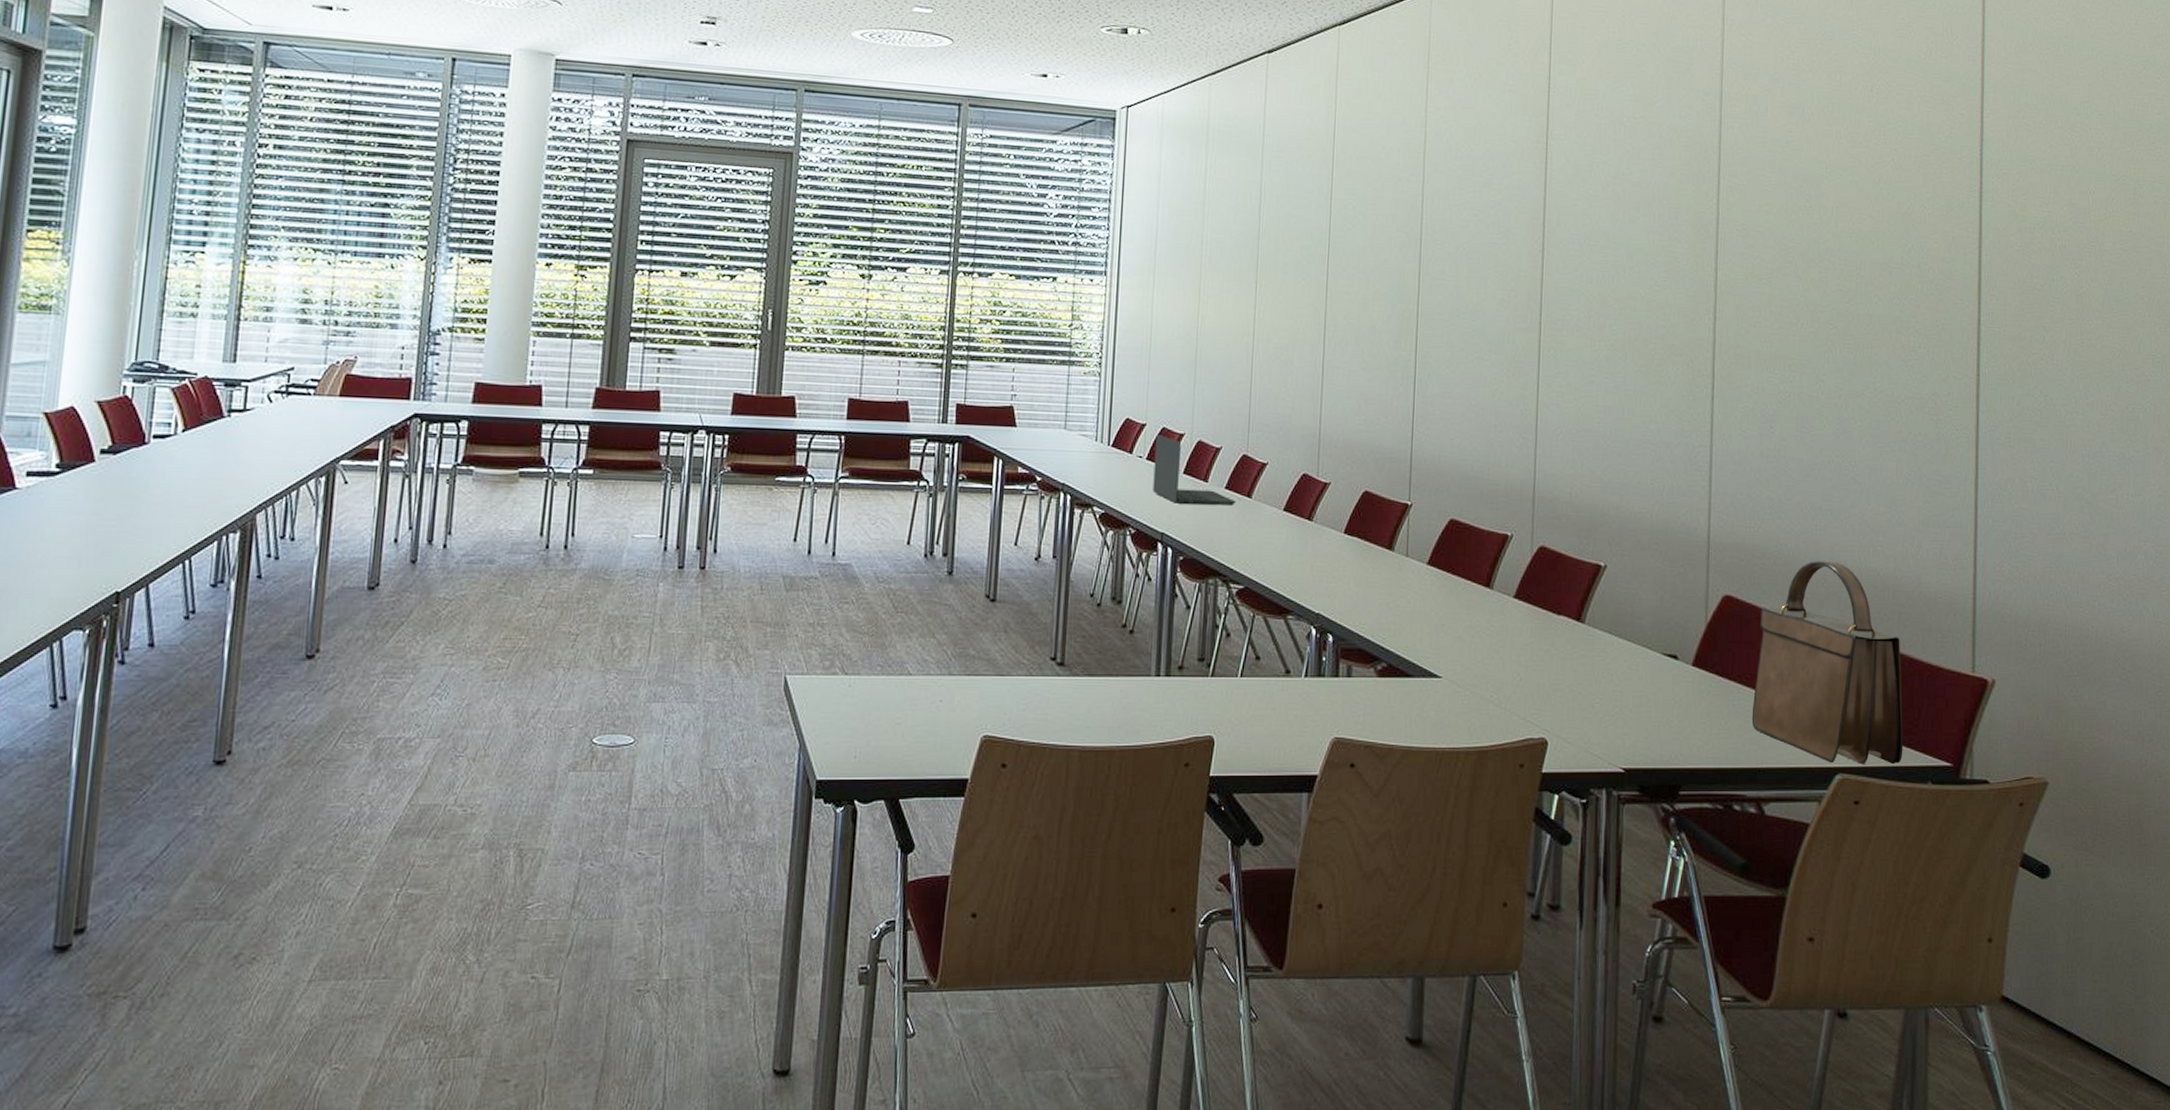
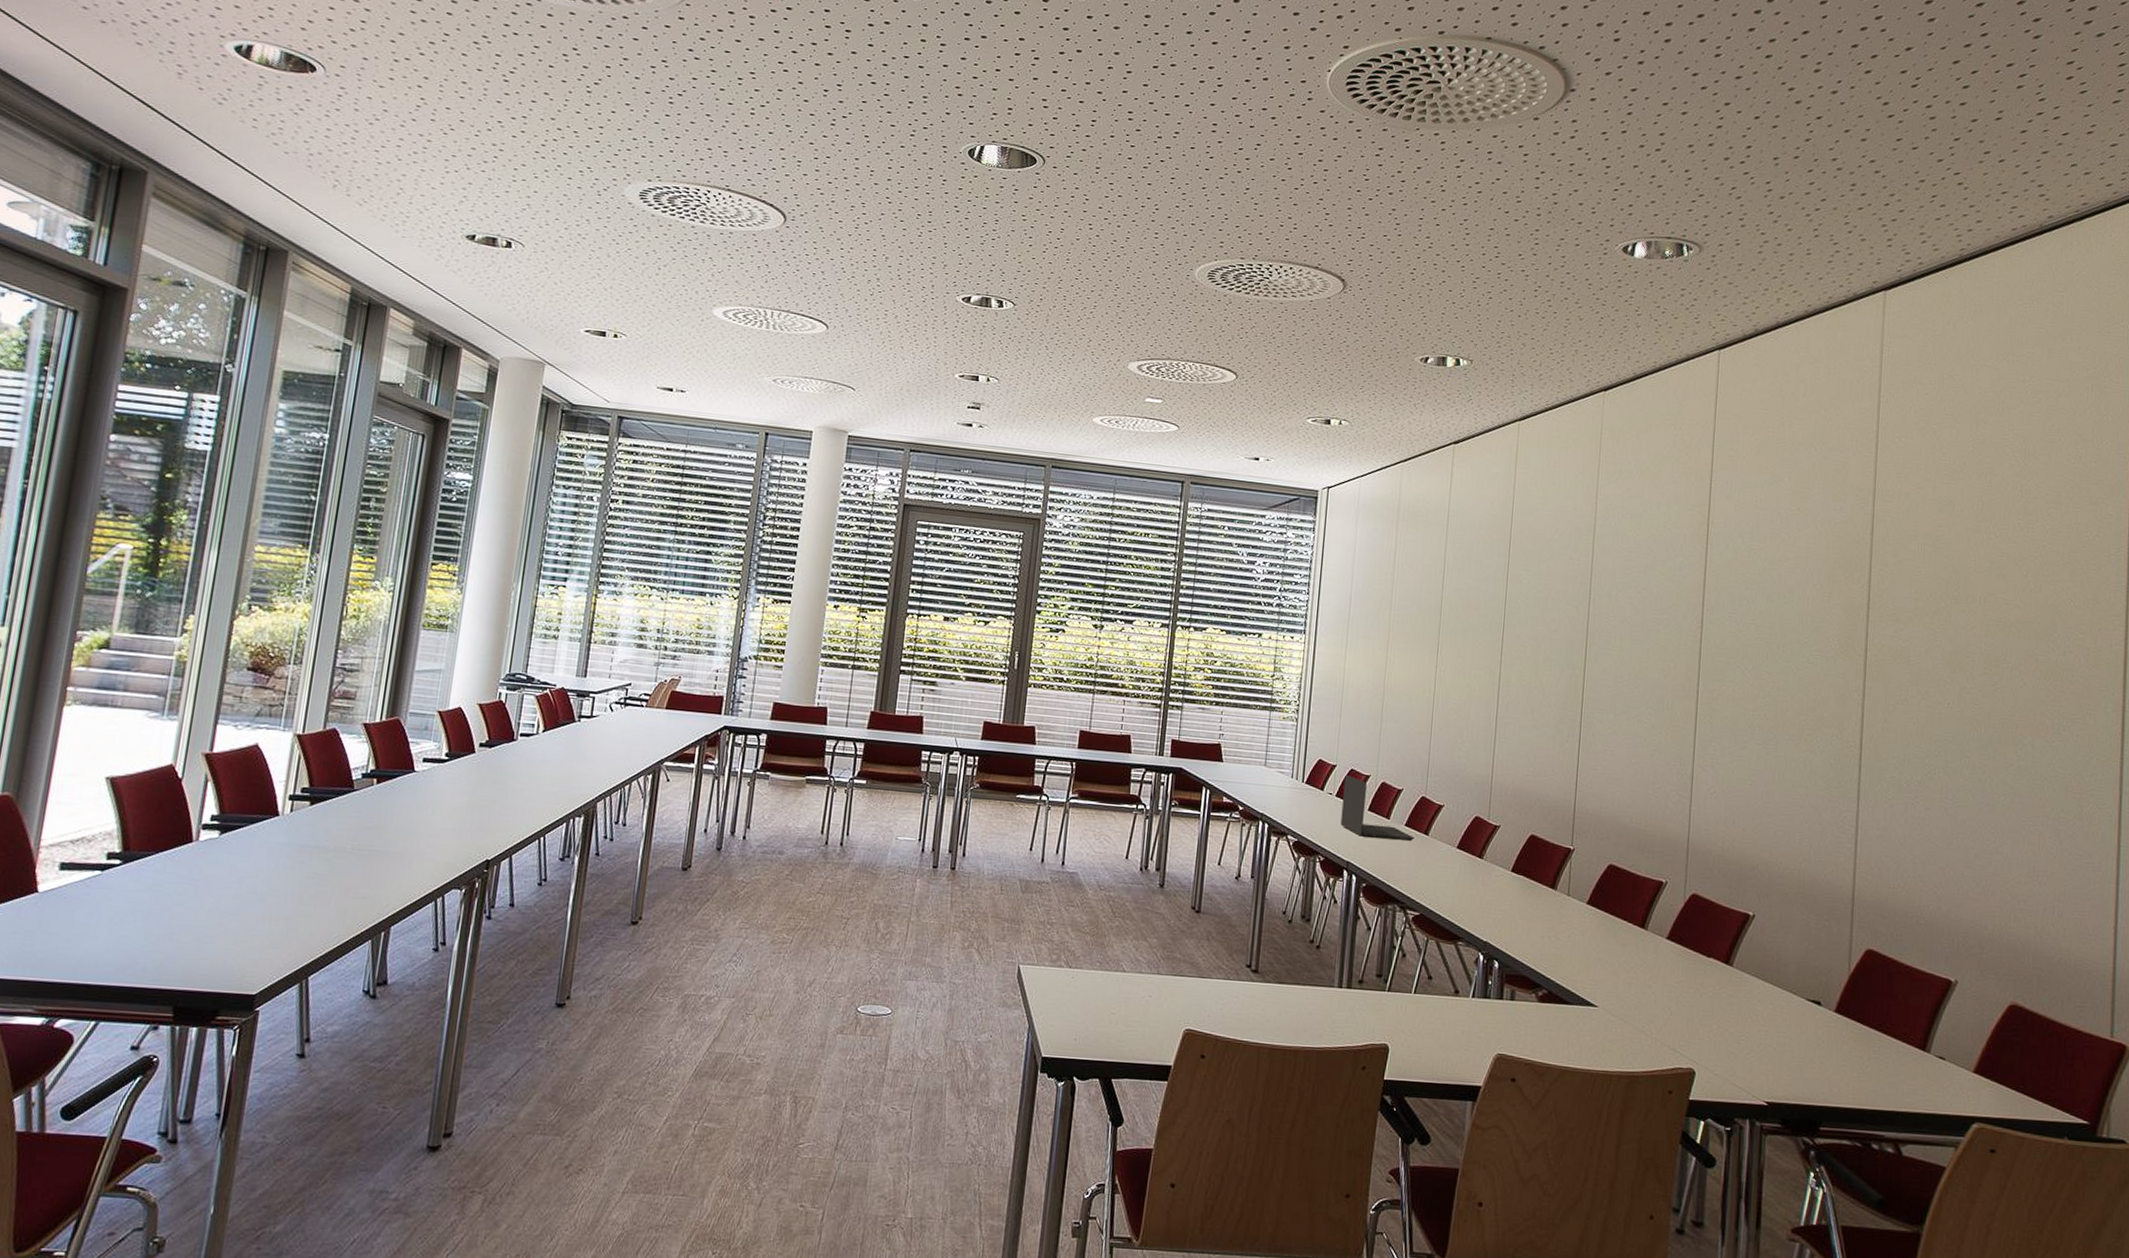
handbag: present [1751,560,1903,765] -> none [1891,923,2040,1119]

